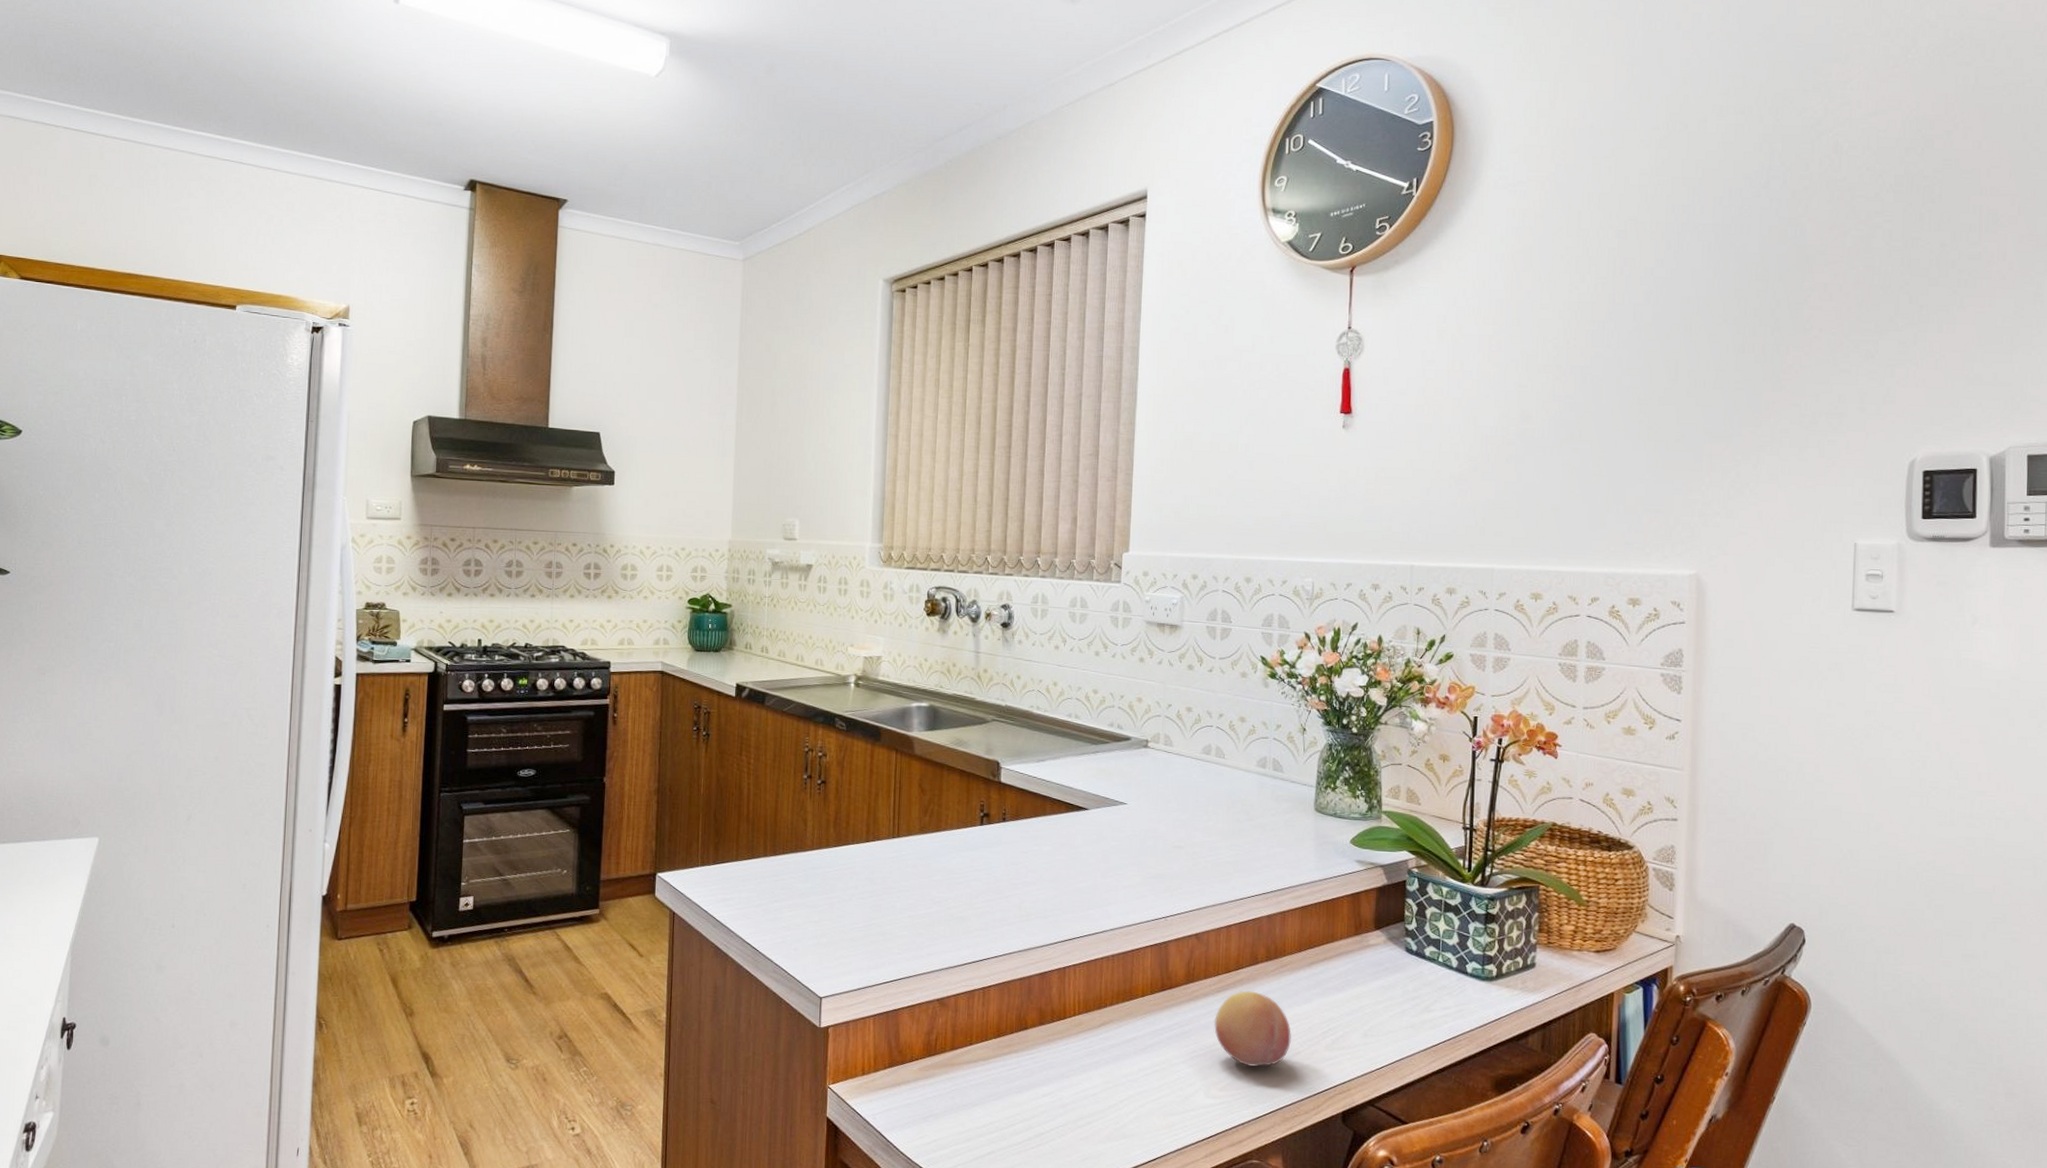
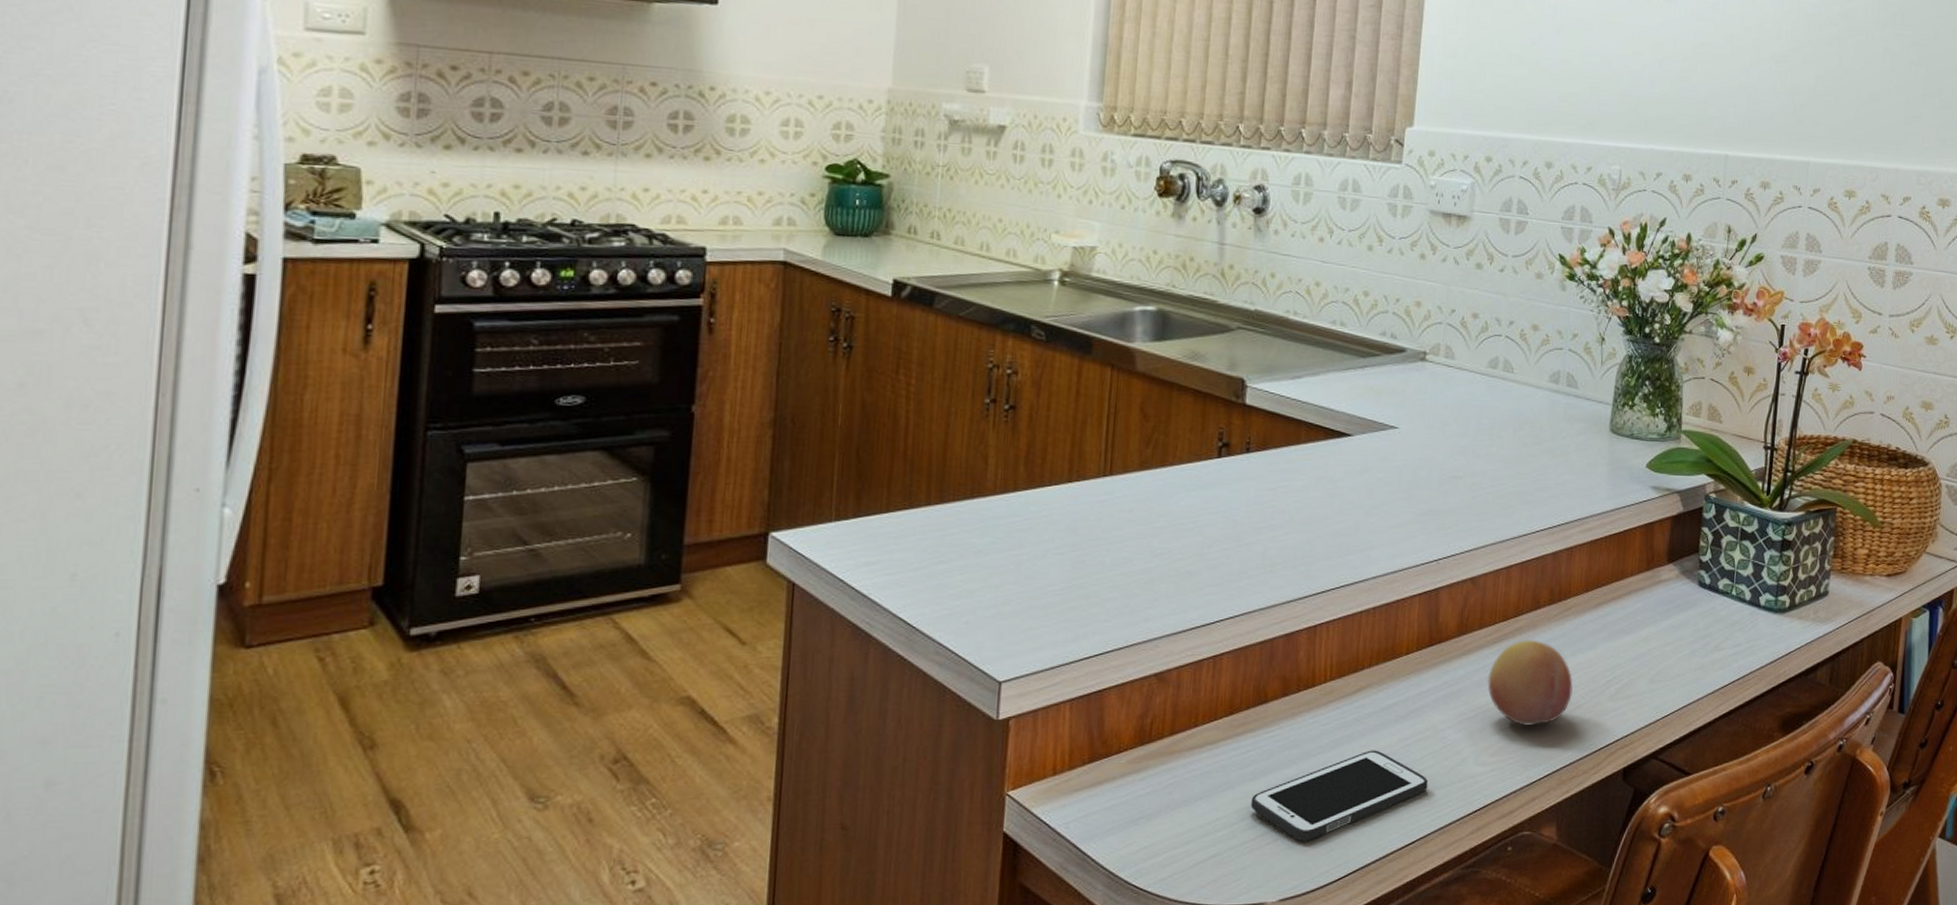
cell phone: none [1017,1076,1166,1149] -> present [1250,750,1429,842]

